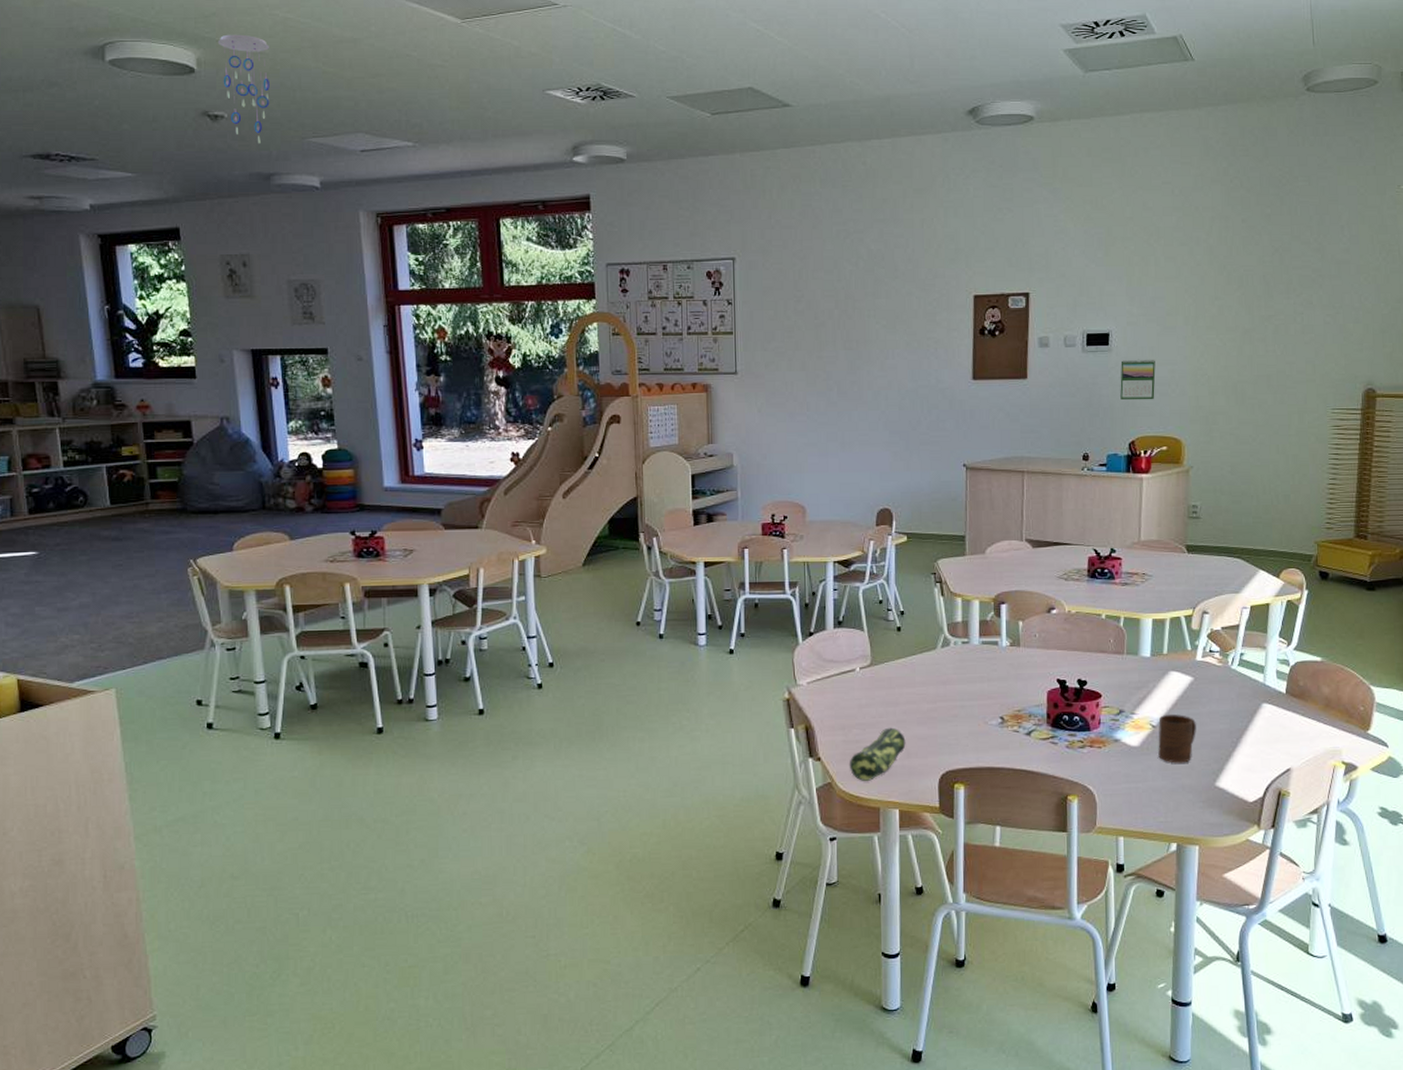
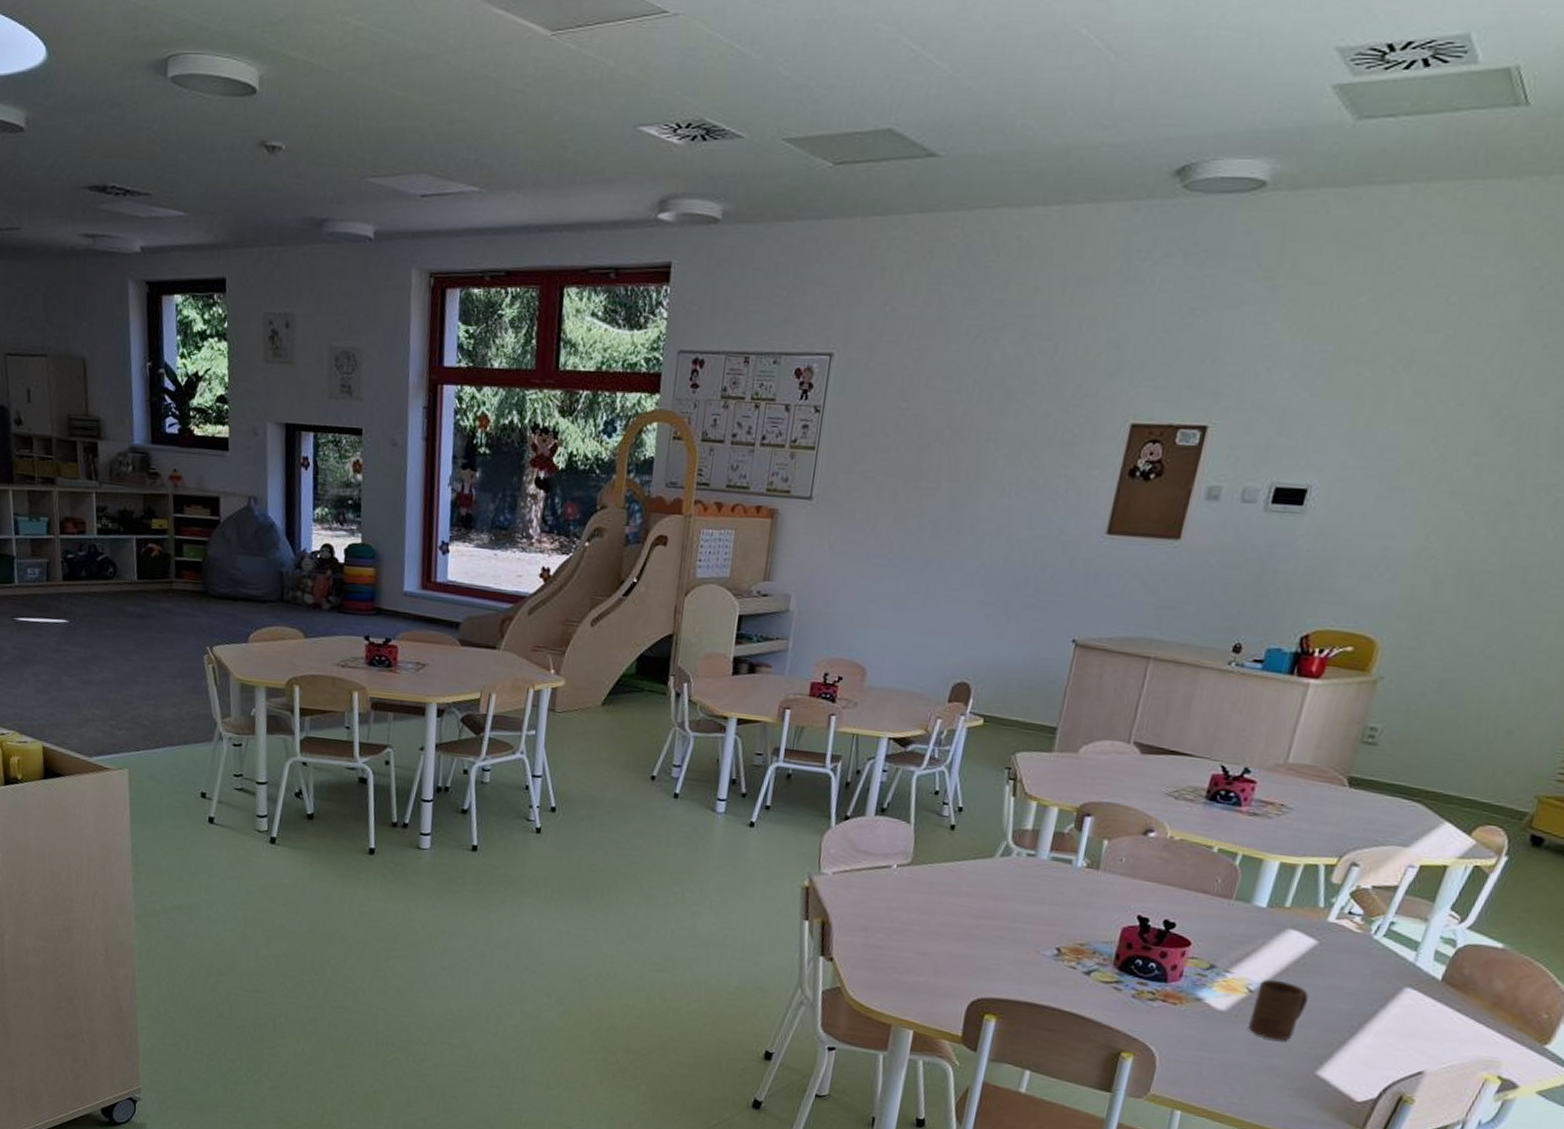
ceiling mobile: present [217,34,270,144] -> none [282,47,338,183]
pencil case: present [849,727,906,781] -> none [864,937,937,993]
calendar: present [1120,359,1156,401] -> none [1303,527,1365,584]

